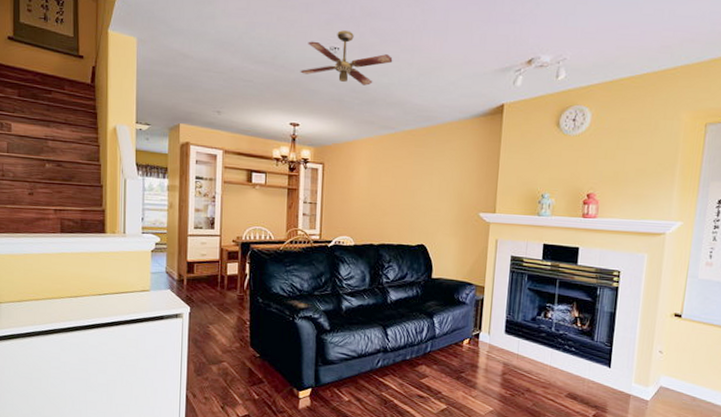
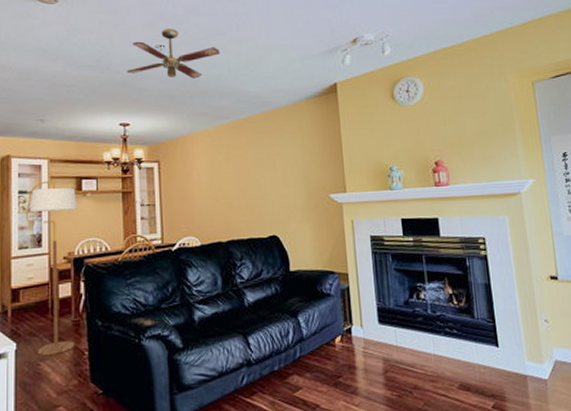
floor lamp: none [201,170,247,321] -> present [25,180,77,355]

